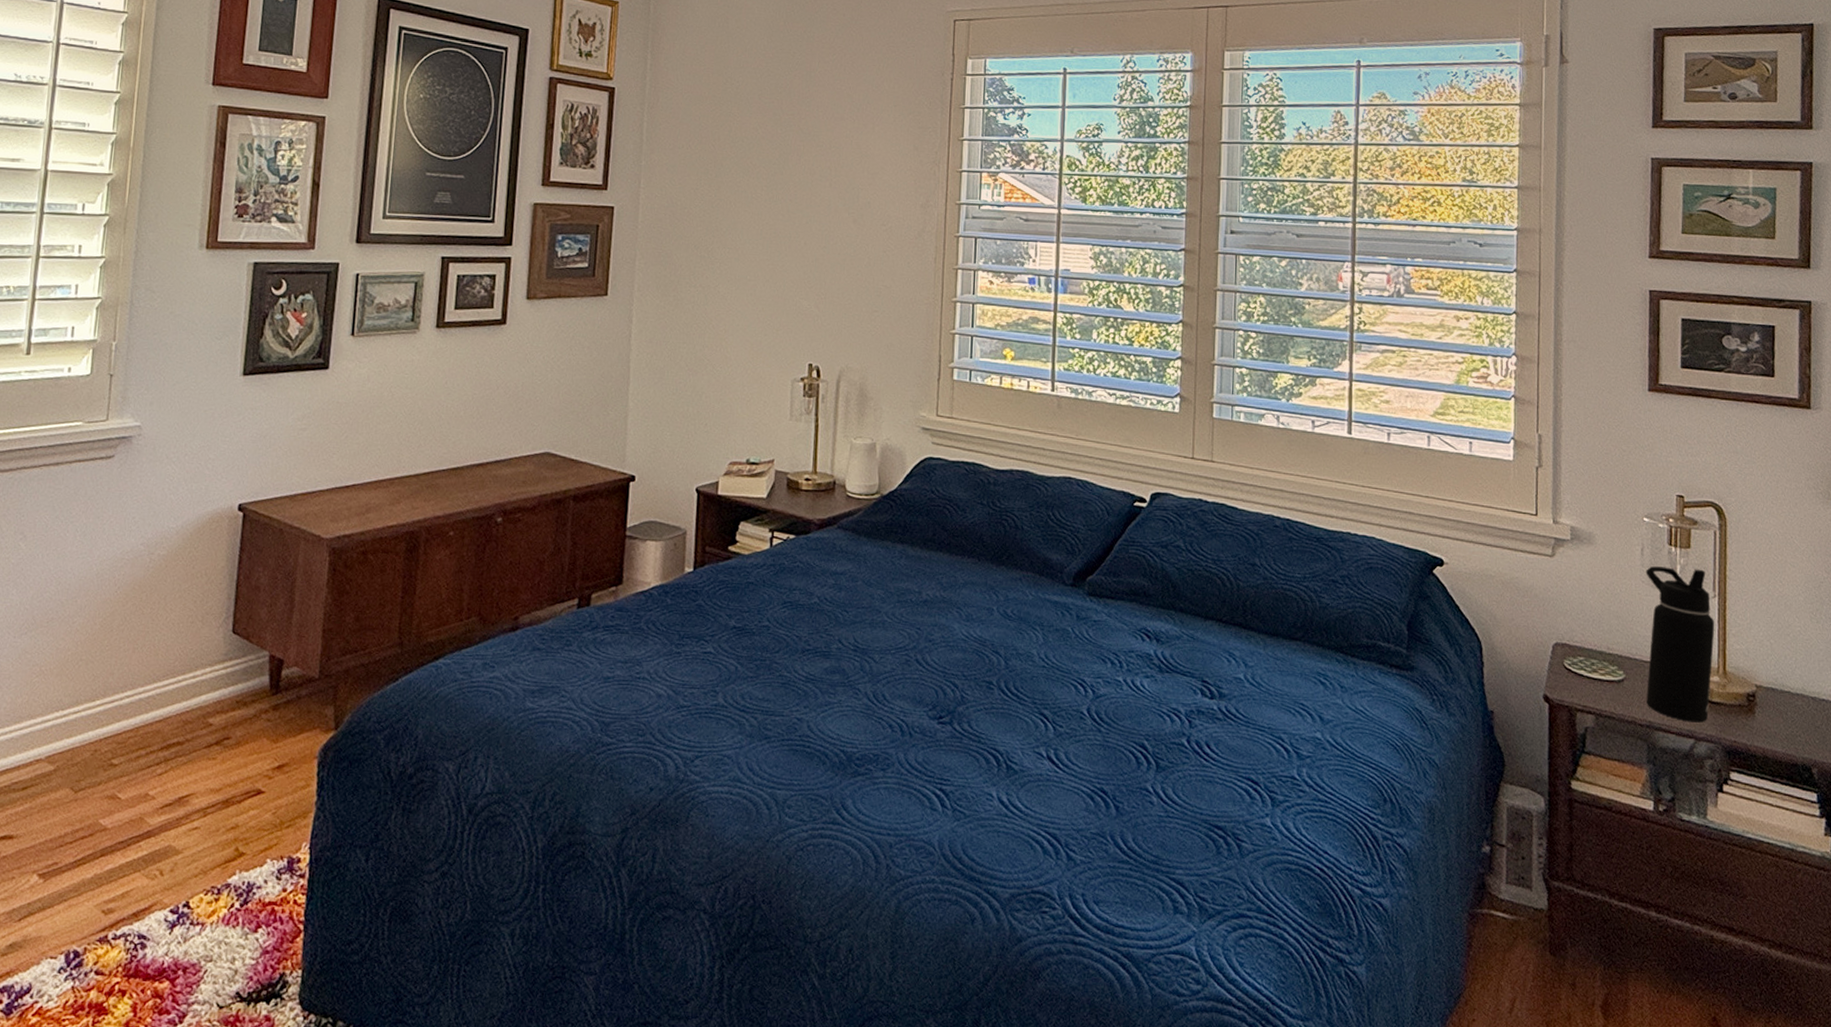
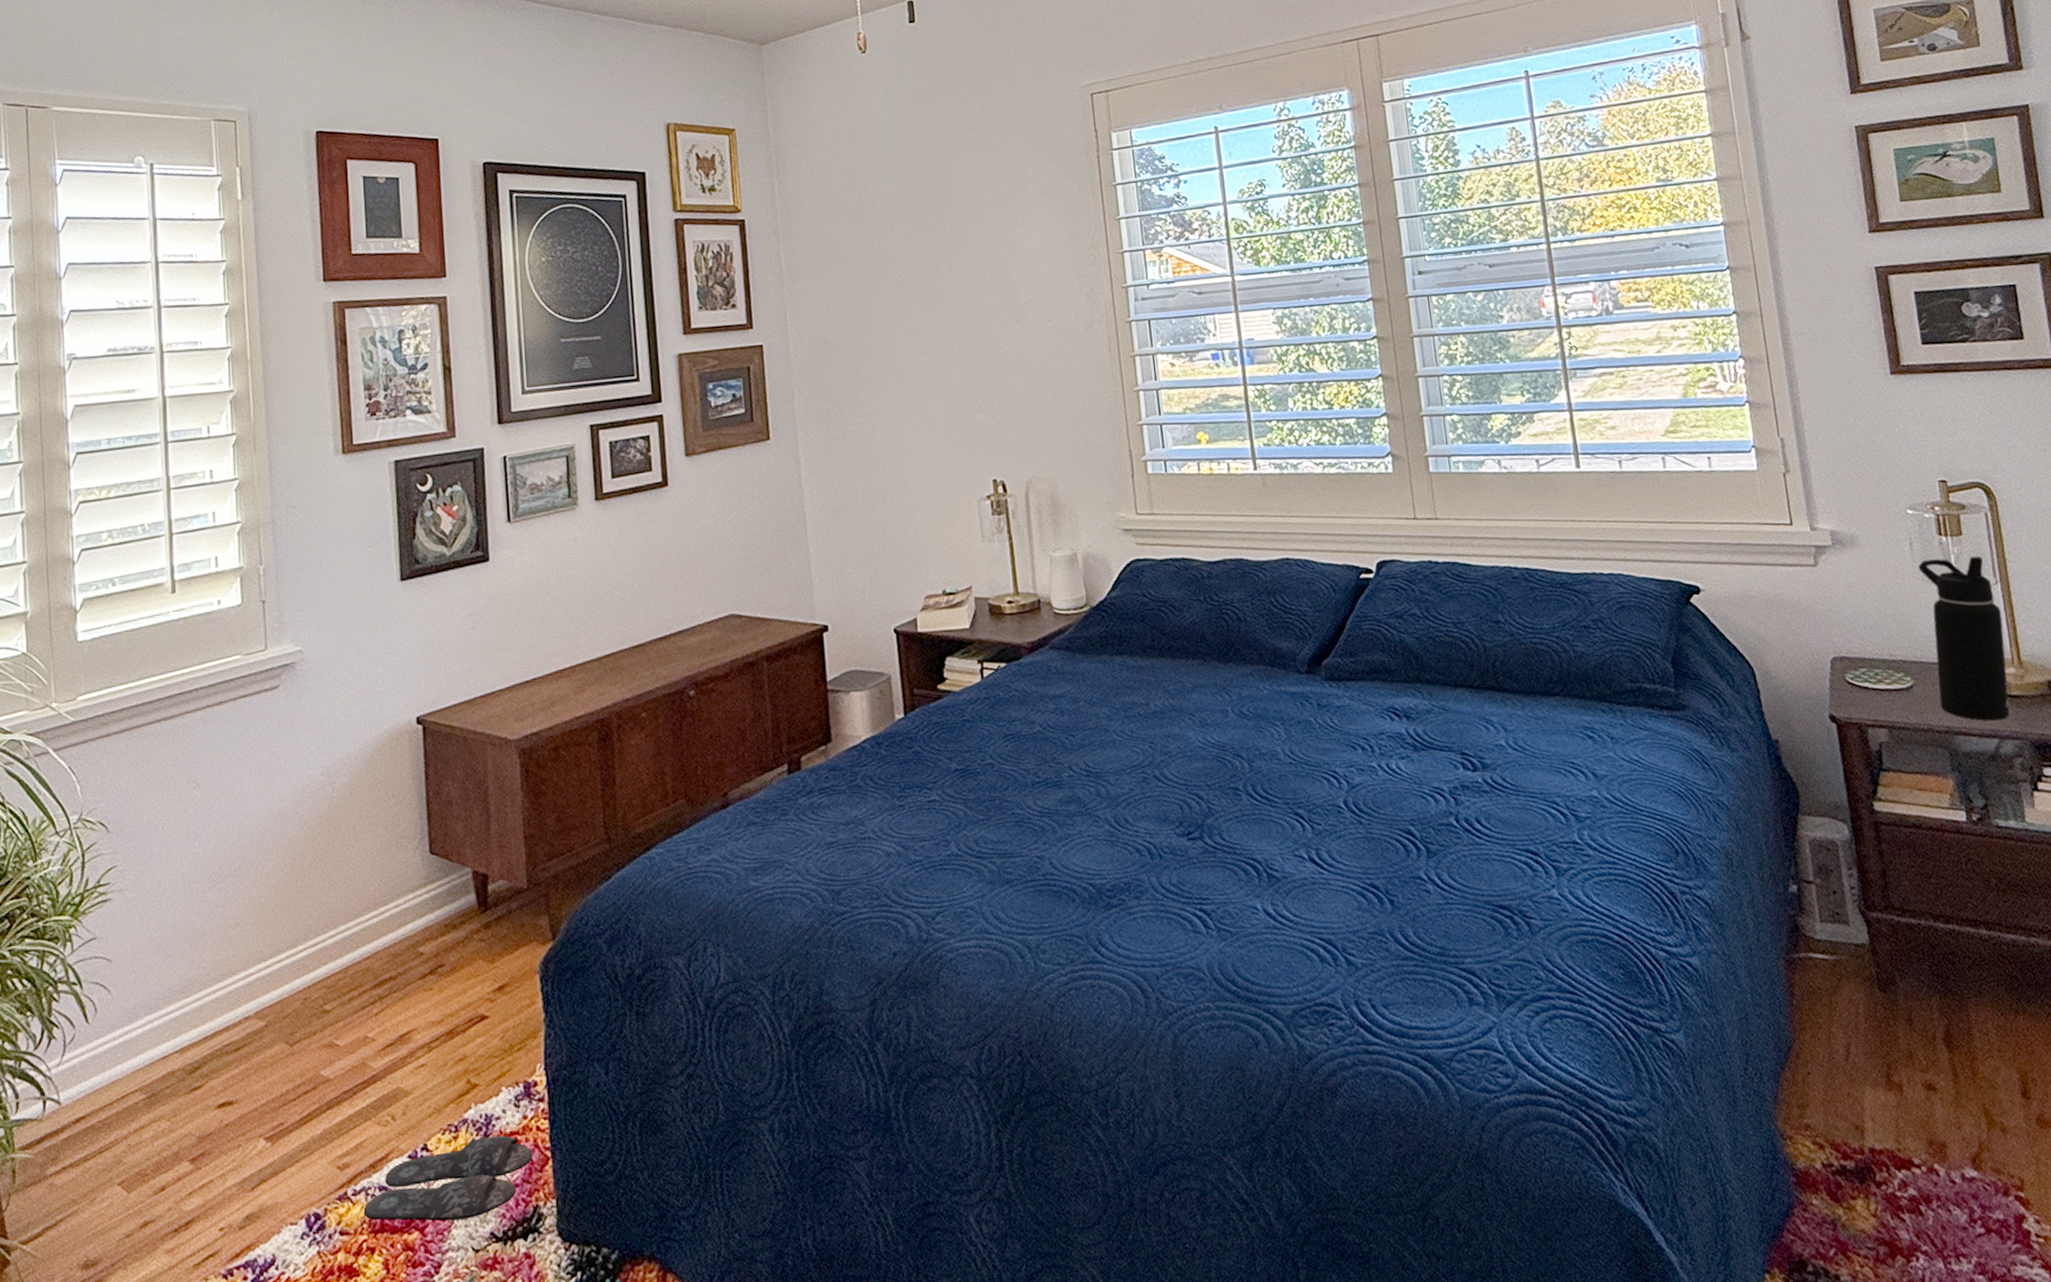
slippers: none [120,903,287,977] -> present [363,1135,533,1221]

